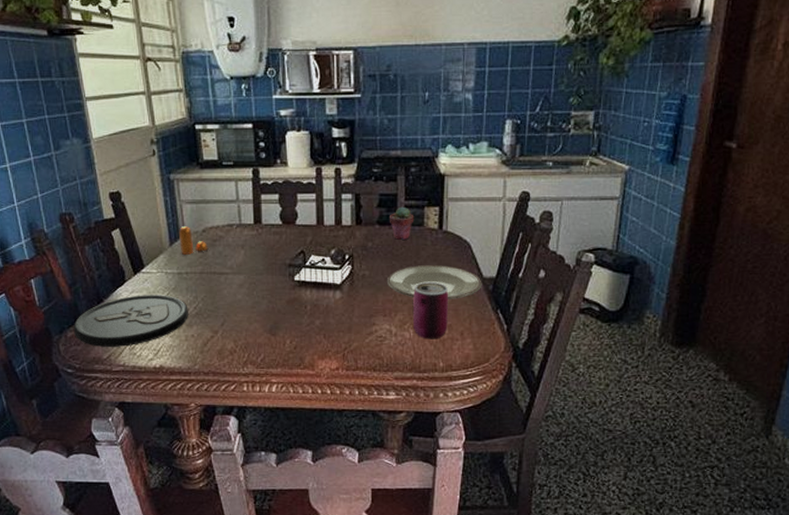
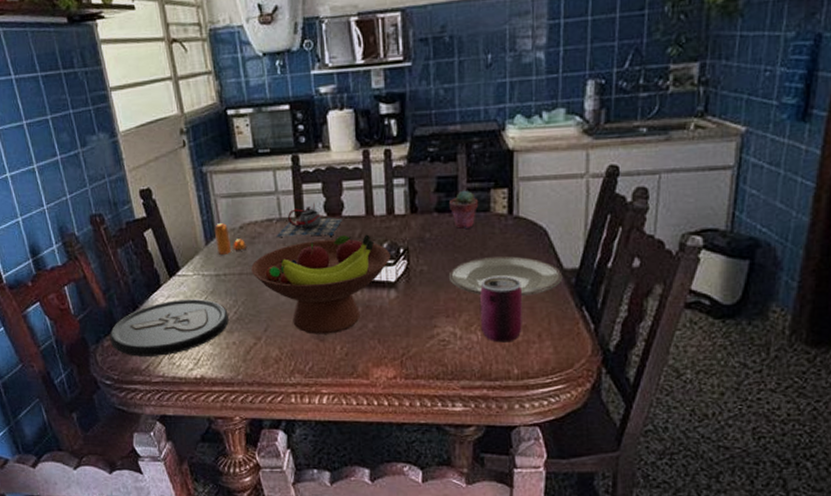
fruit bowl: none [212,241,337,329] -> present [251,234,391,335]
teapot: none [235,211,296,242] -> present [276,202,343,237]

